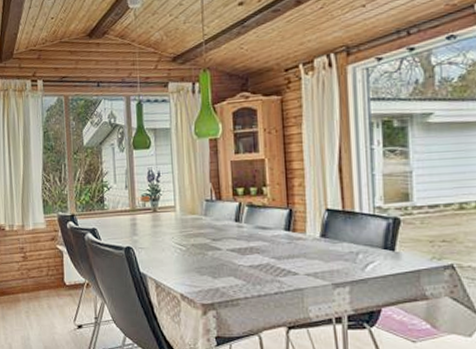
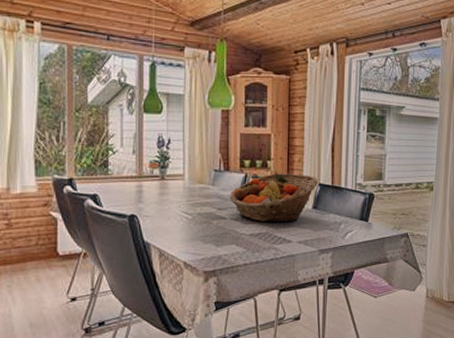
fruit basket: none [223,199,326,253] -> present [229,173,319,223]

